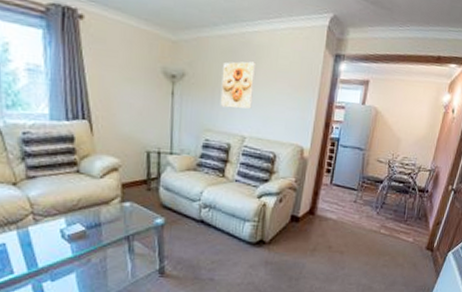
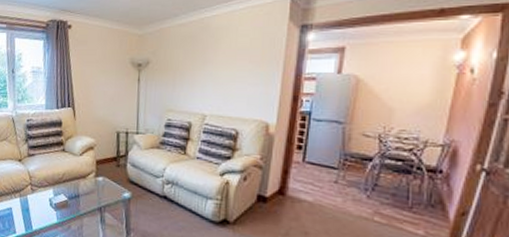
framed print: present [220,61,255,109] -> none [181,44,214,89]

